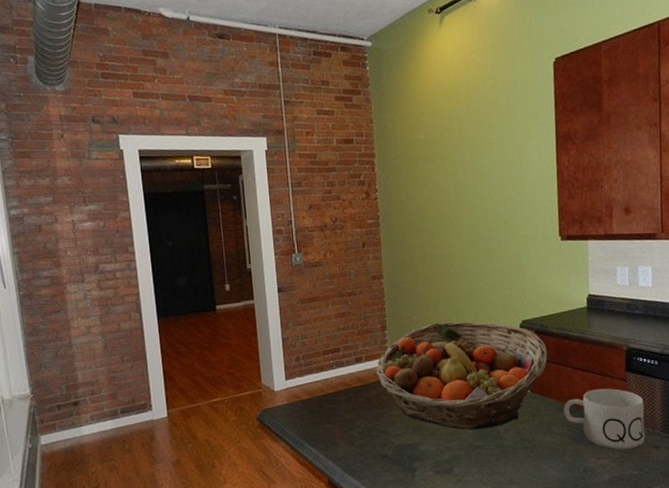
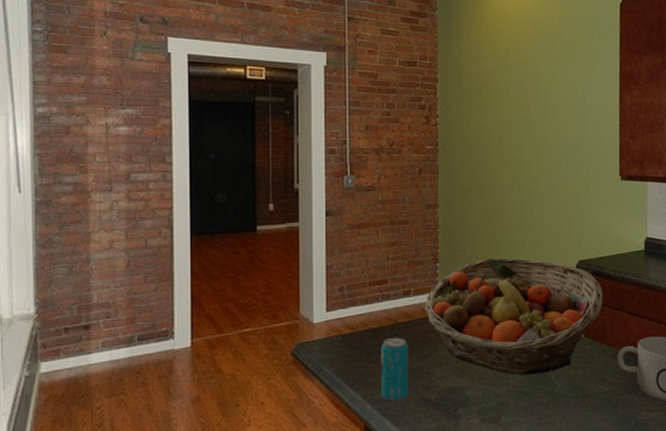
beverage can: none [338,400,367,458] -> present [381,337,409,402]

